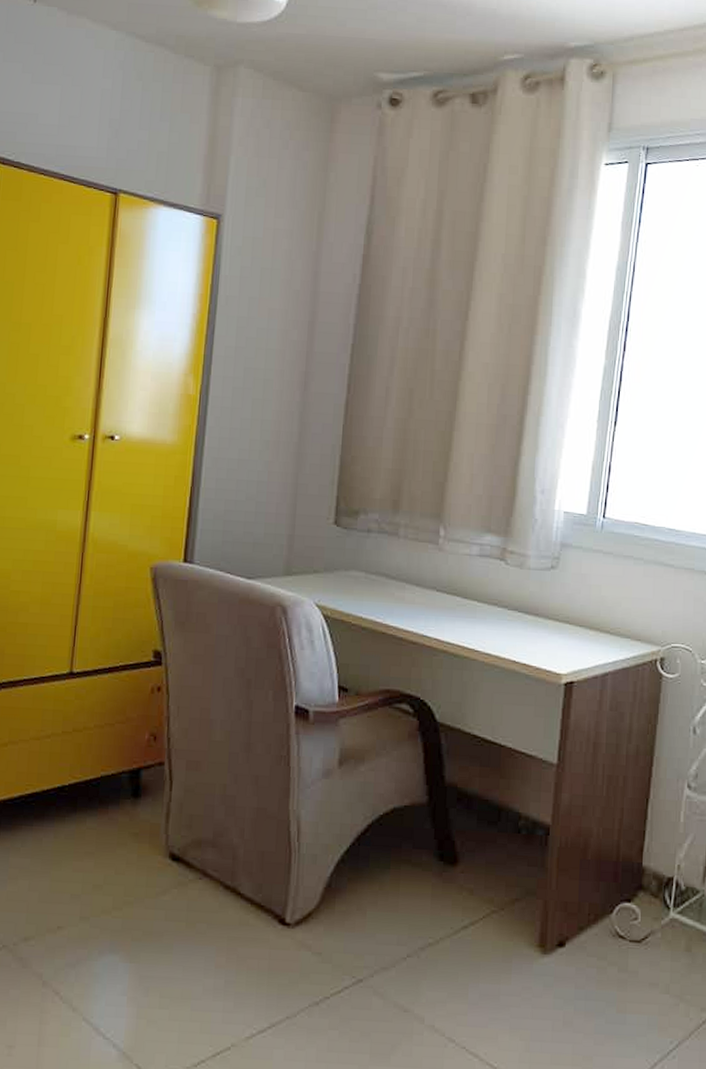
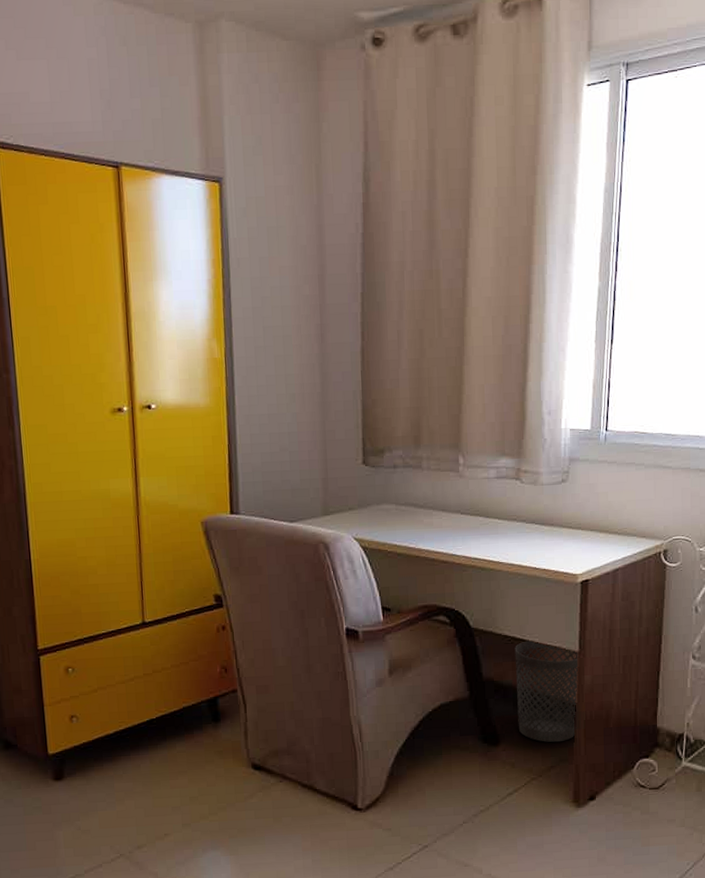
wastebasket: none [481,744,558,871] -> present [515,640,579,743]

